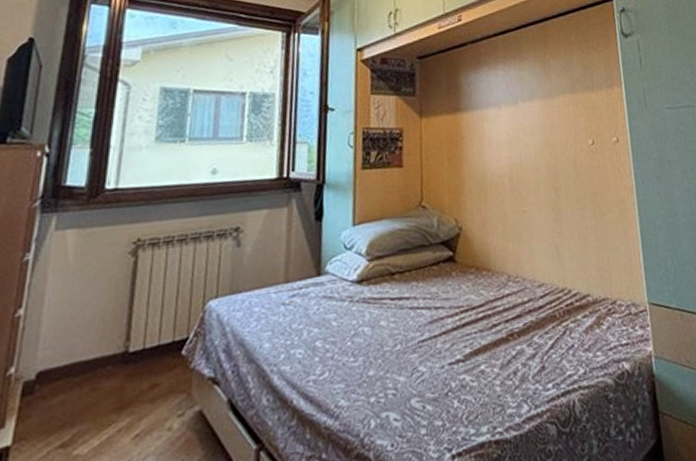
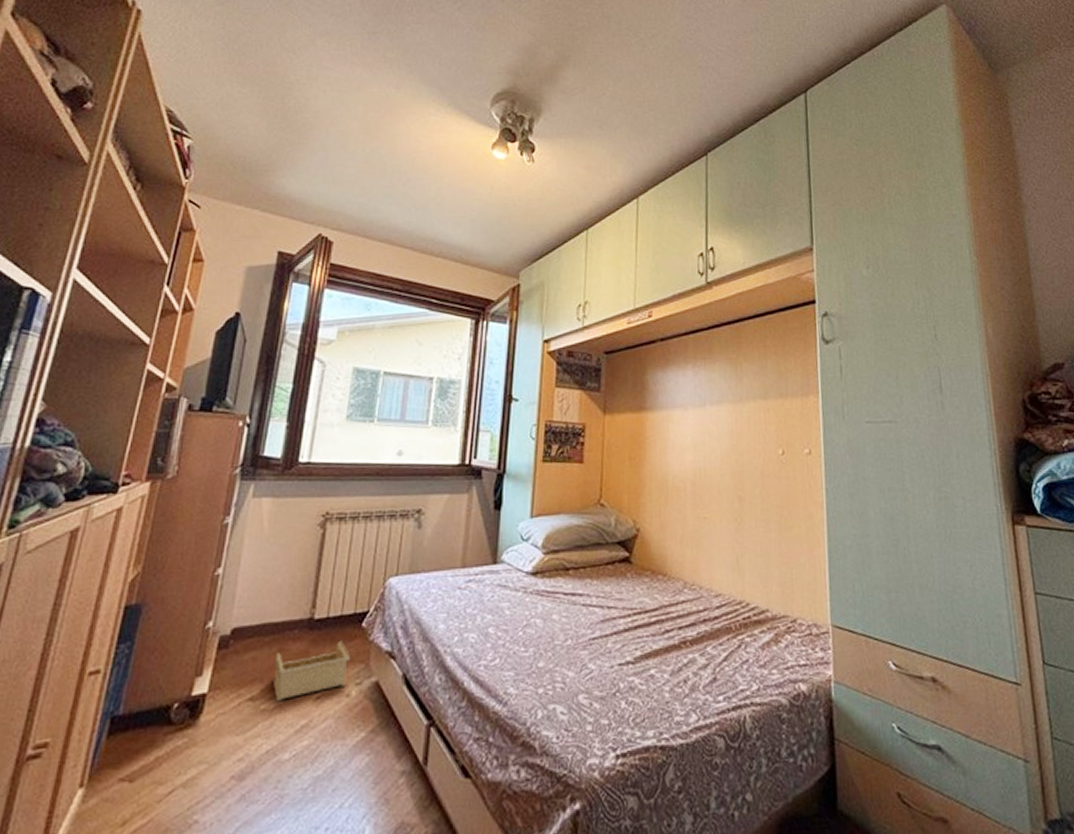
storage bin: none [86,371,170,446] -> present [274,640,350,702]

